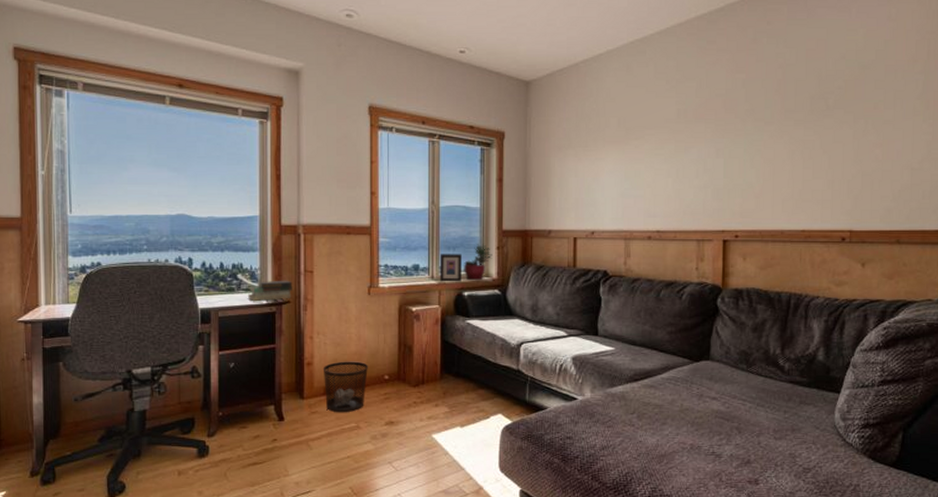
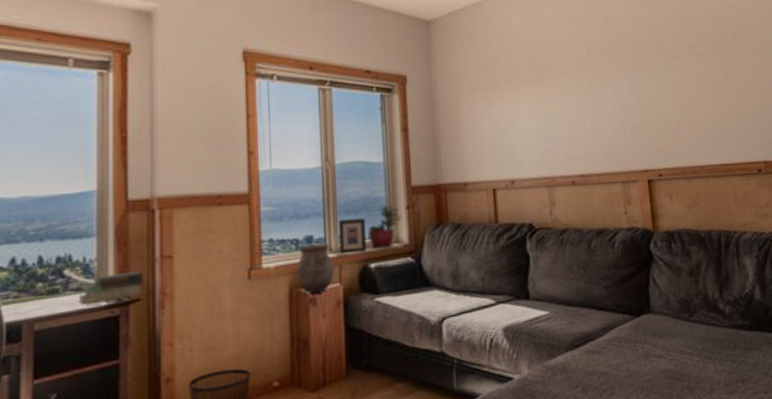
vase: none [405,272,434,311] -> present [296,243,334,294]

